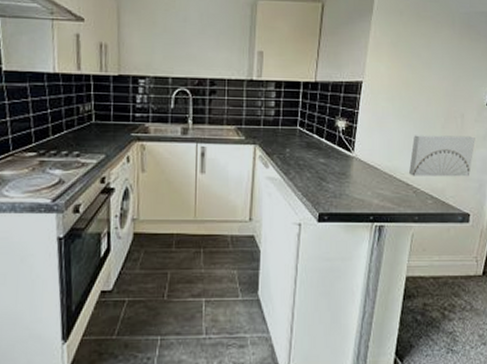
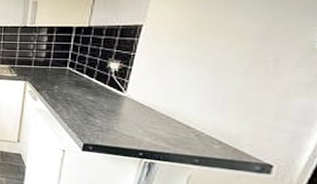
wall art: present [408,135,475,177] -> none [191,79,294,127]

